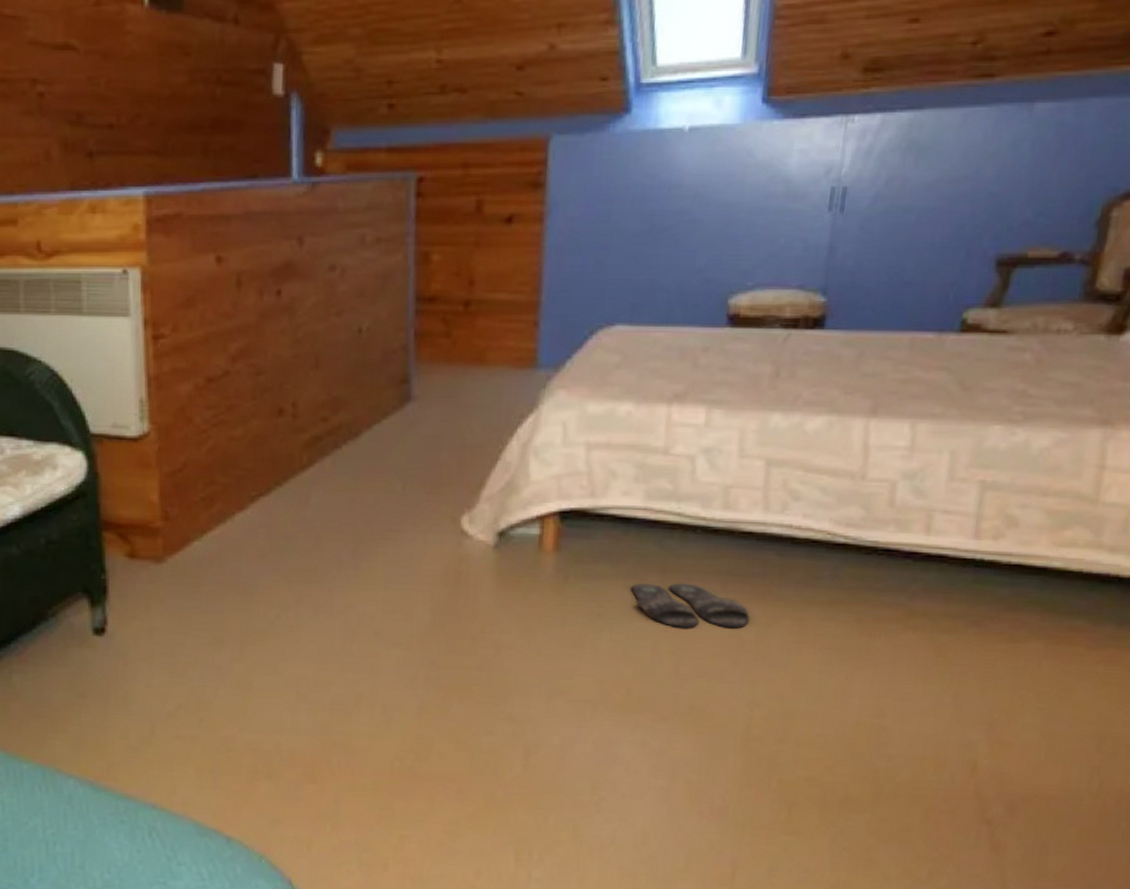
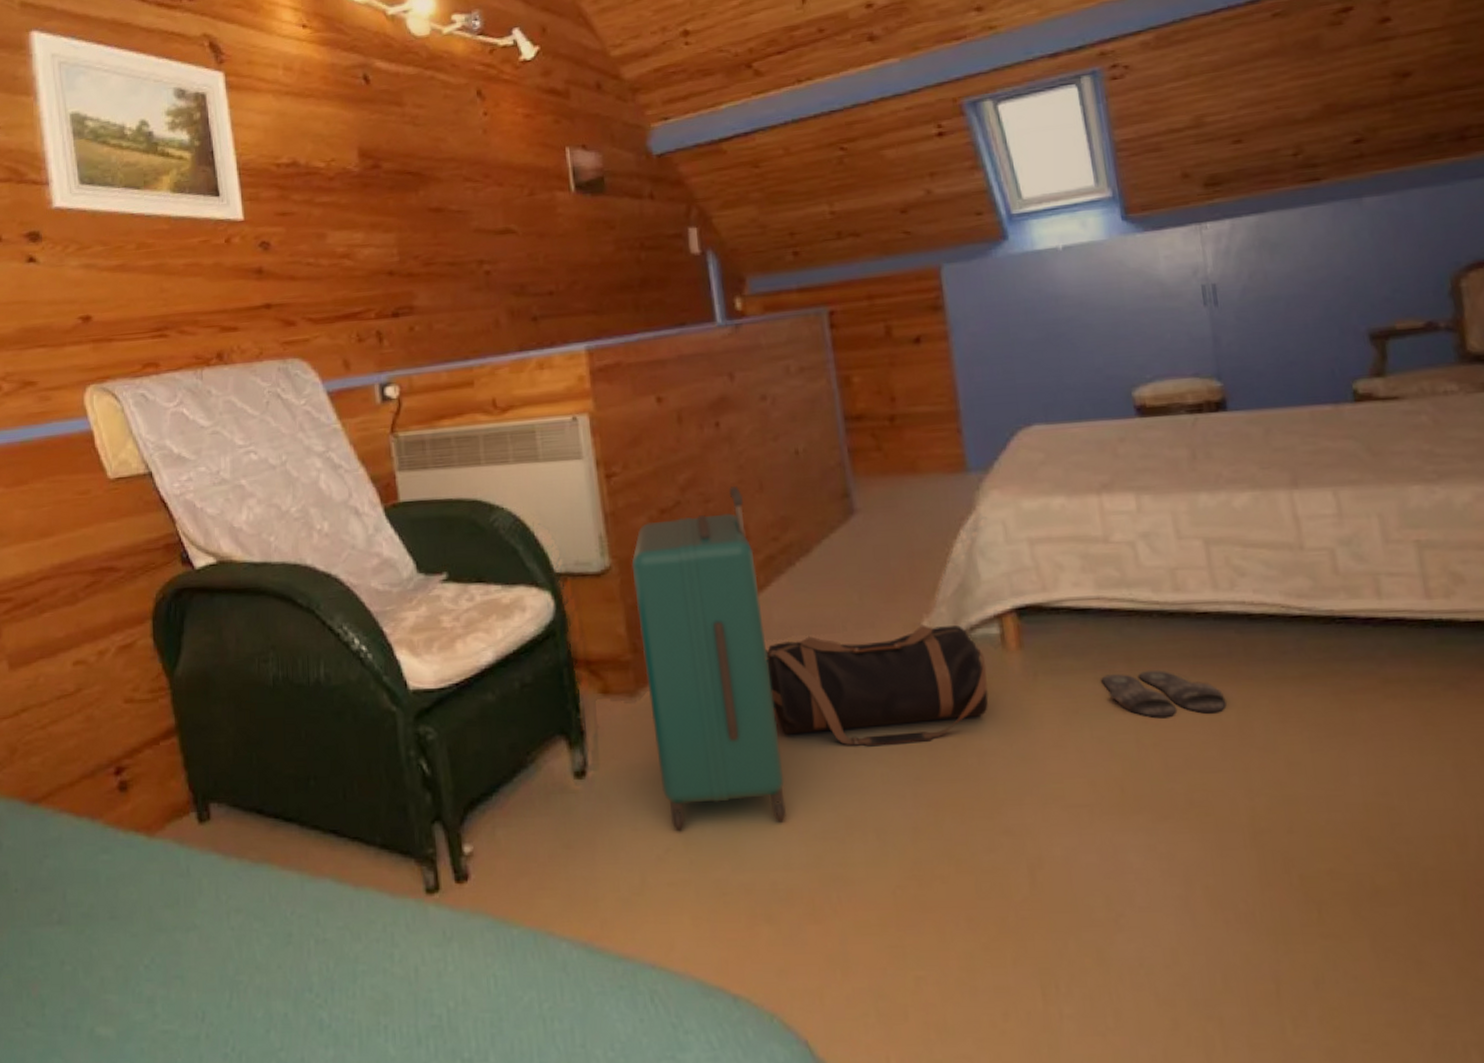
suitcase: none [171,359,302,691] -> present [631,485,787,830]
duffel bag: none [298,519,520,631] -> present [766,624,989,746]

